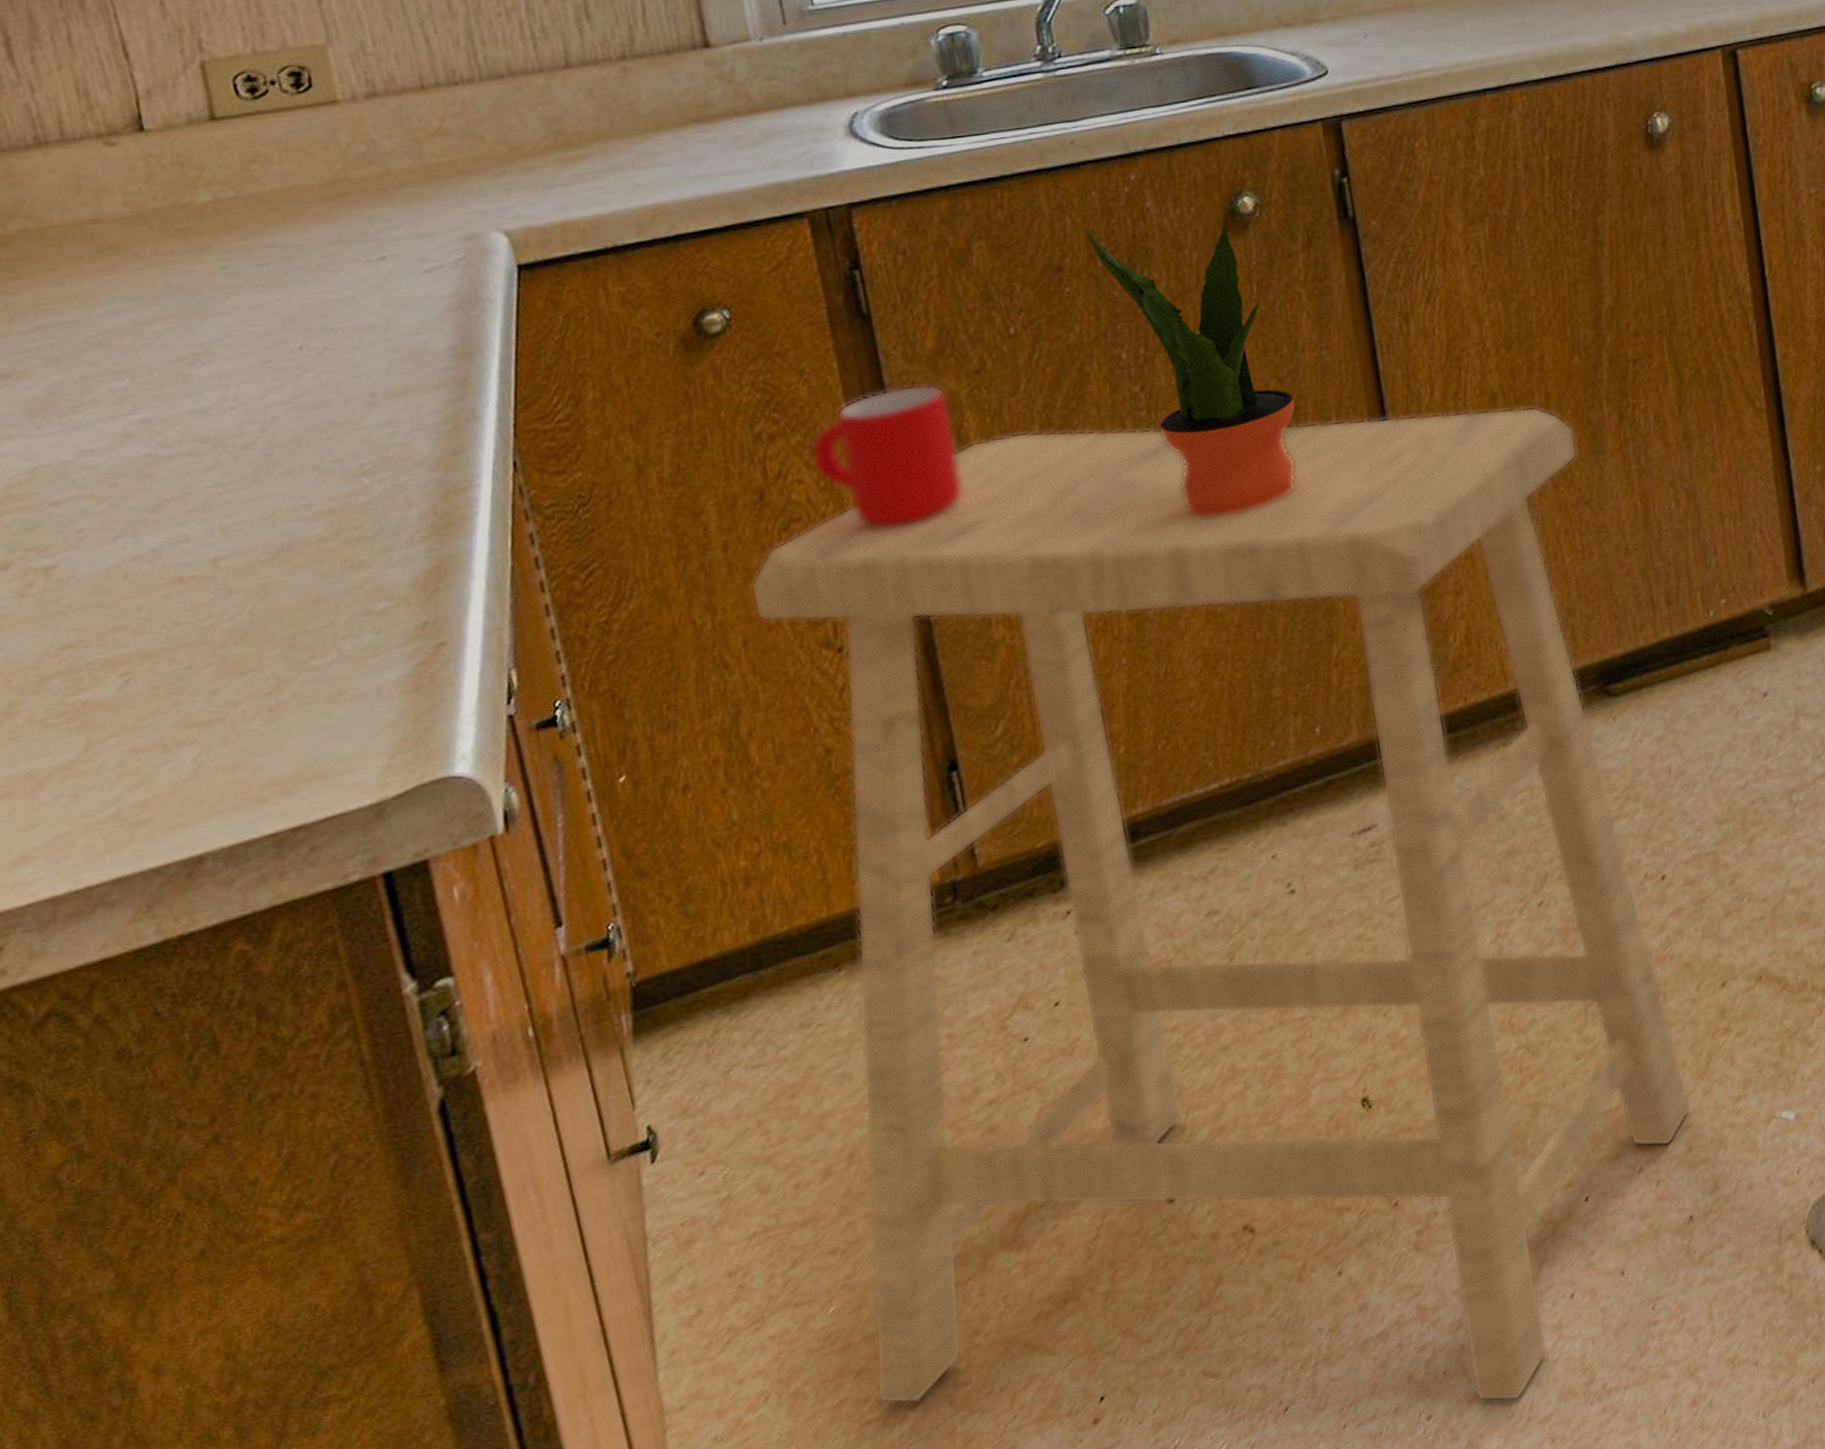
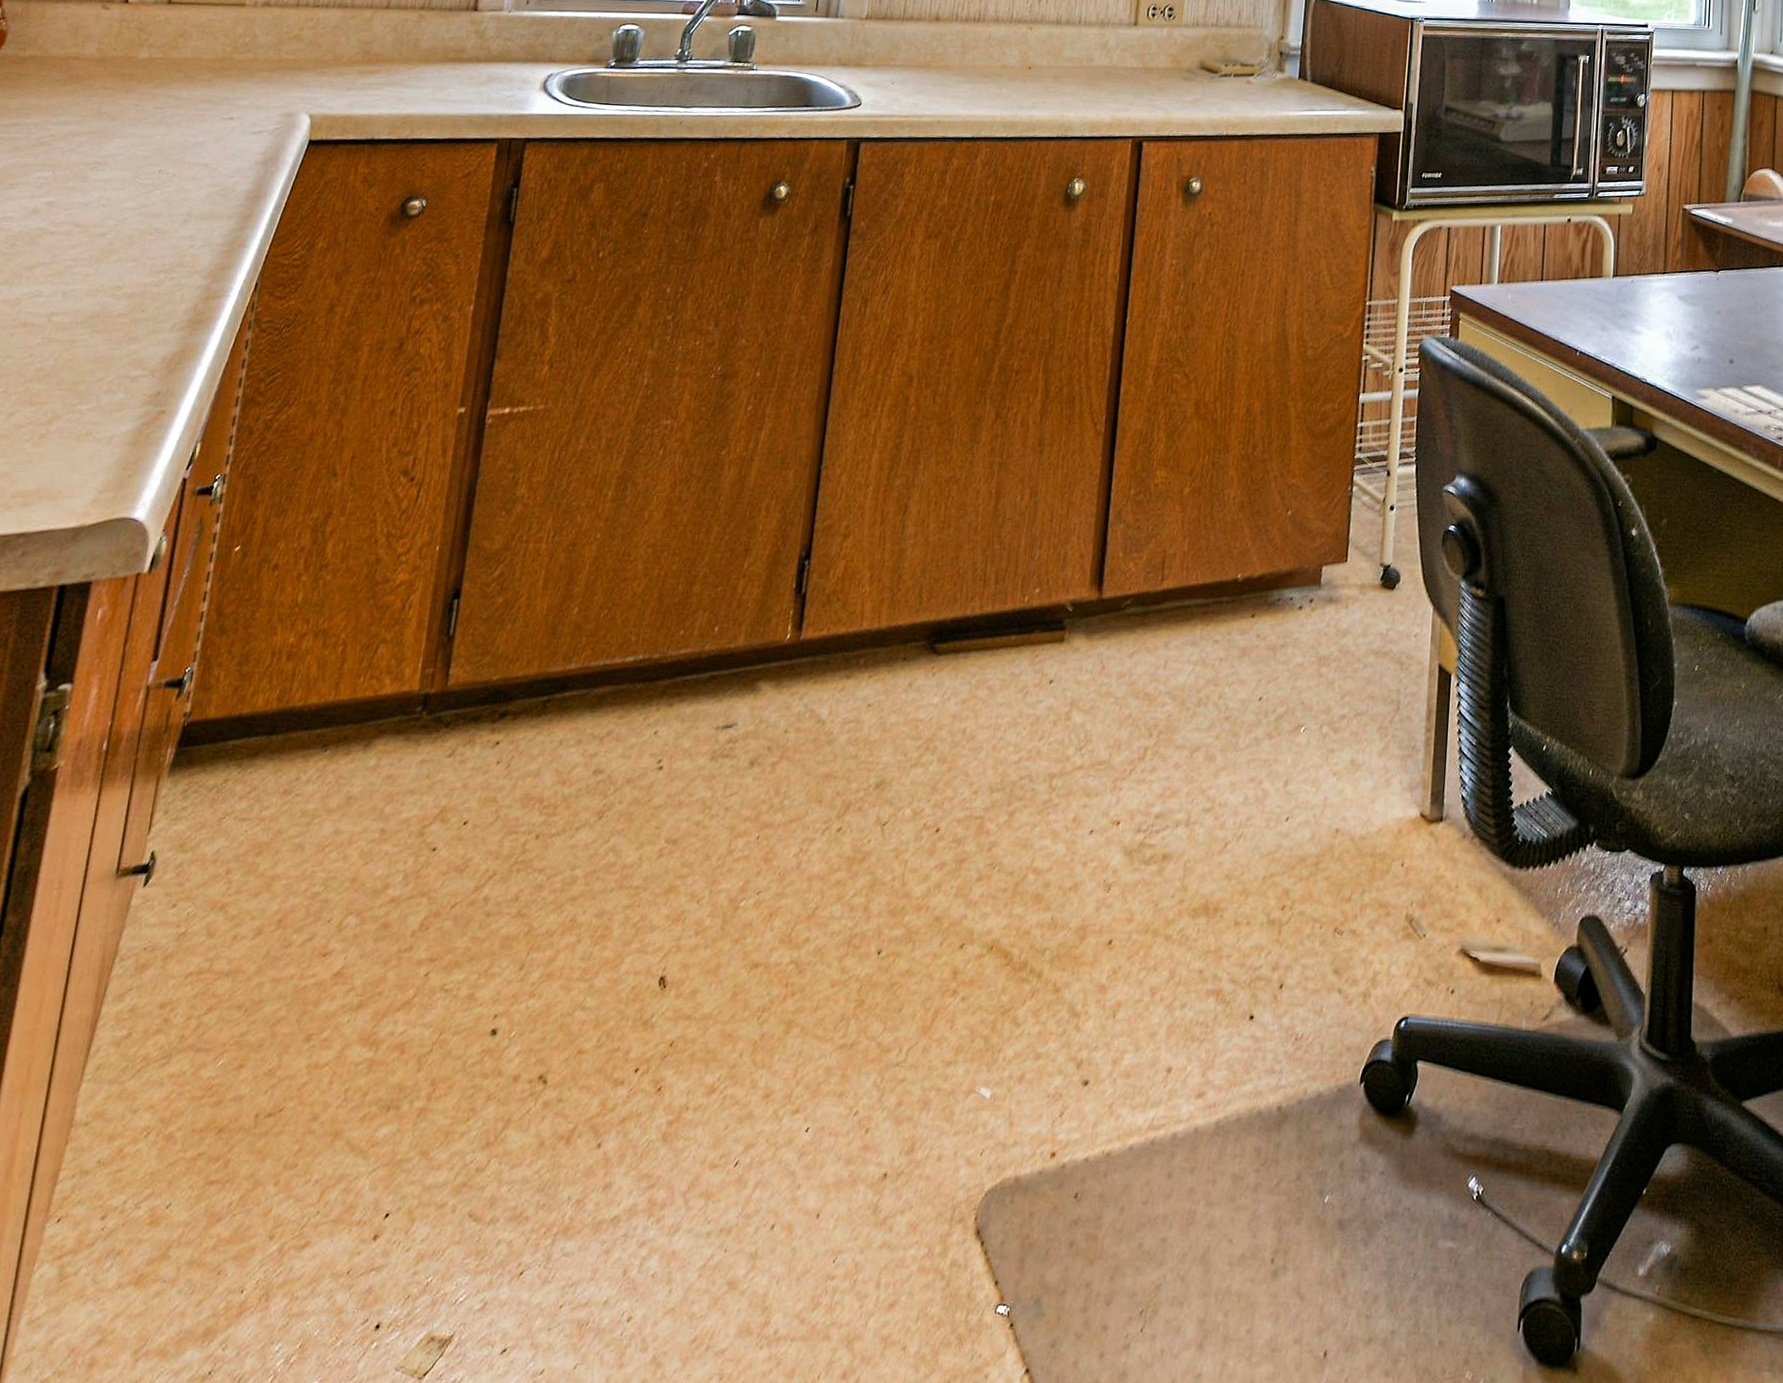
stool: present [750,406,1693,1404] -> none [225,334,962,1324]
mug: present [810,384,962,526] -> none [440,282,544,388]
potted plant: present [1082,226,1295,516] -> none [669,186,773,432]

